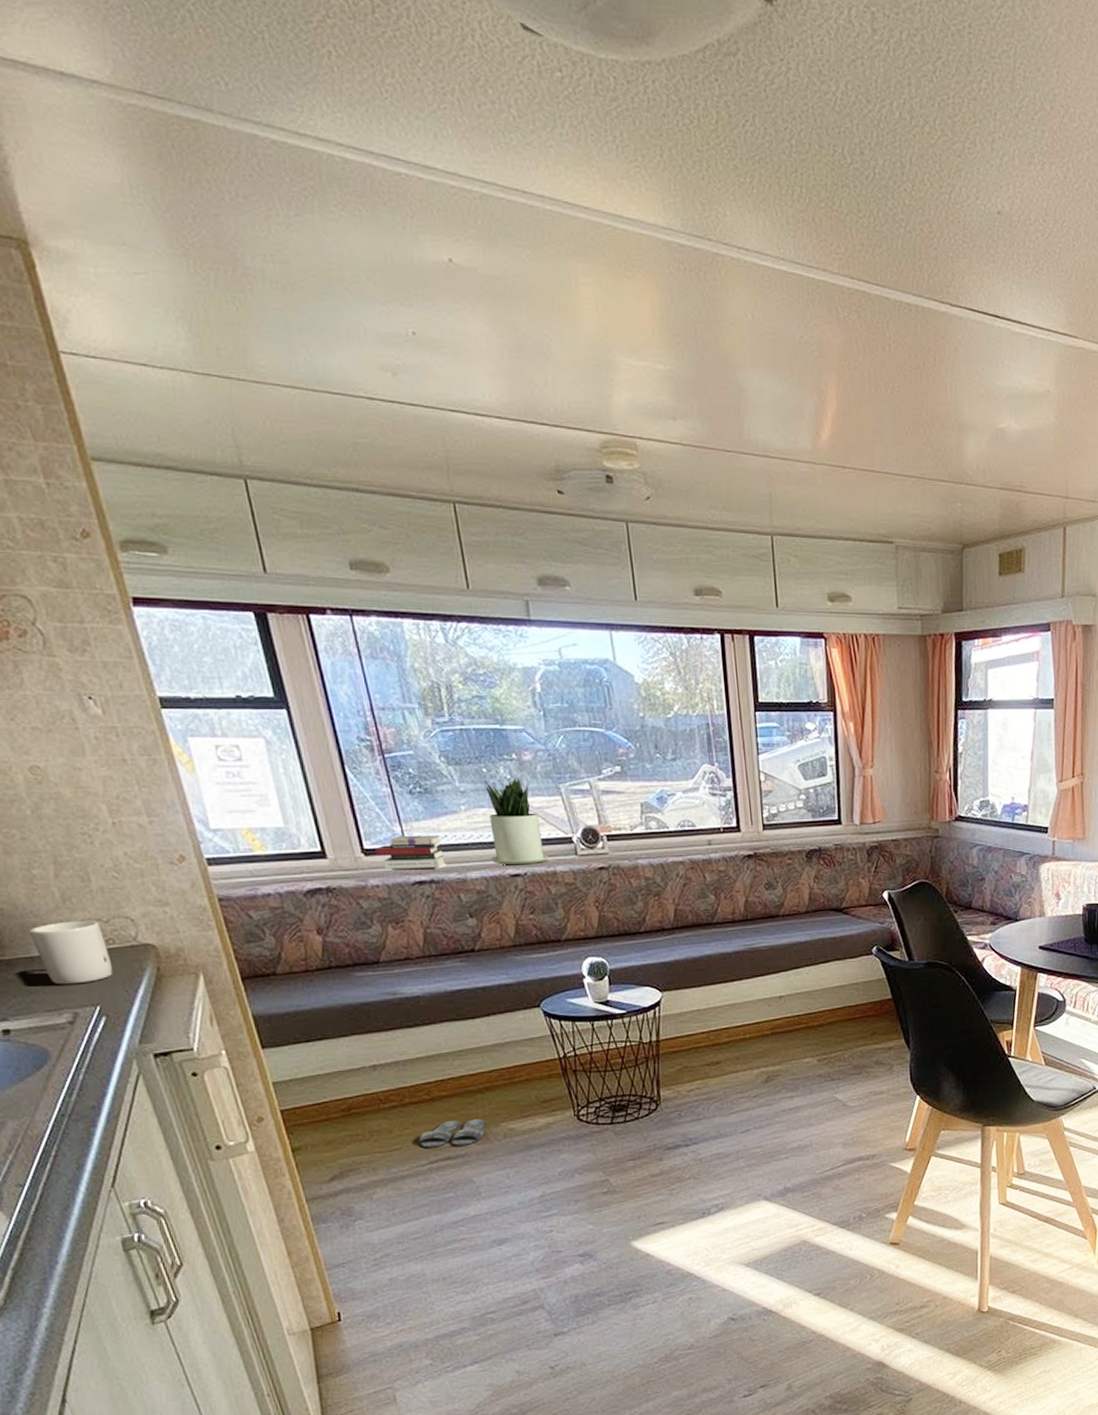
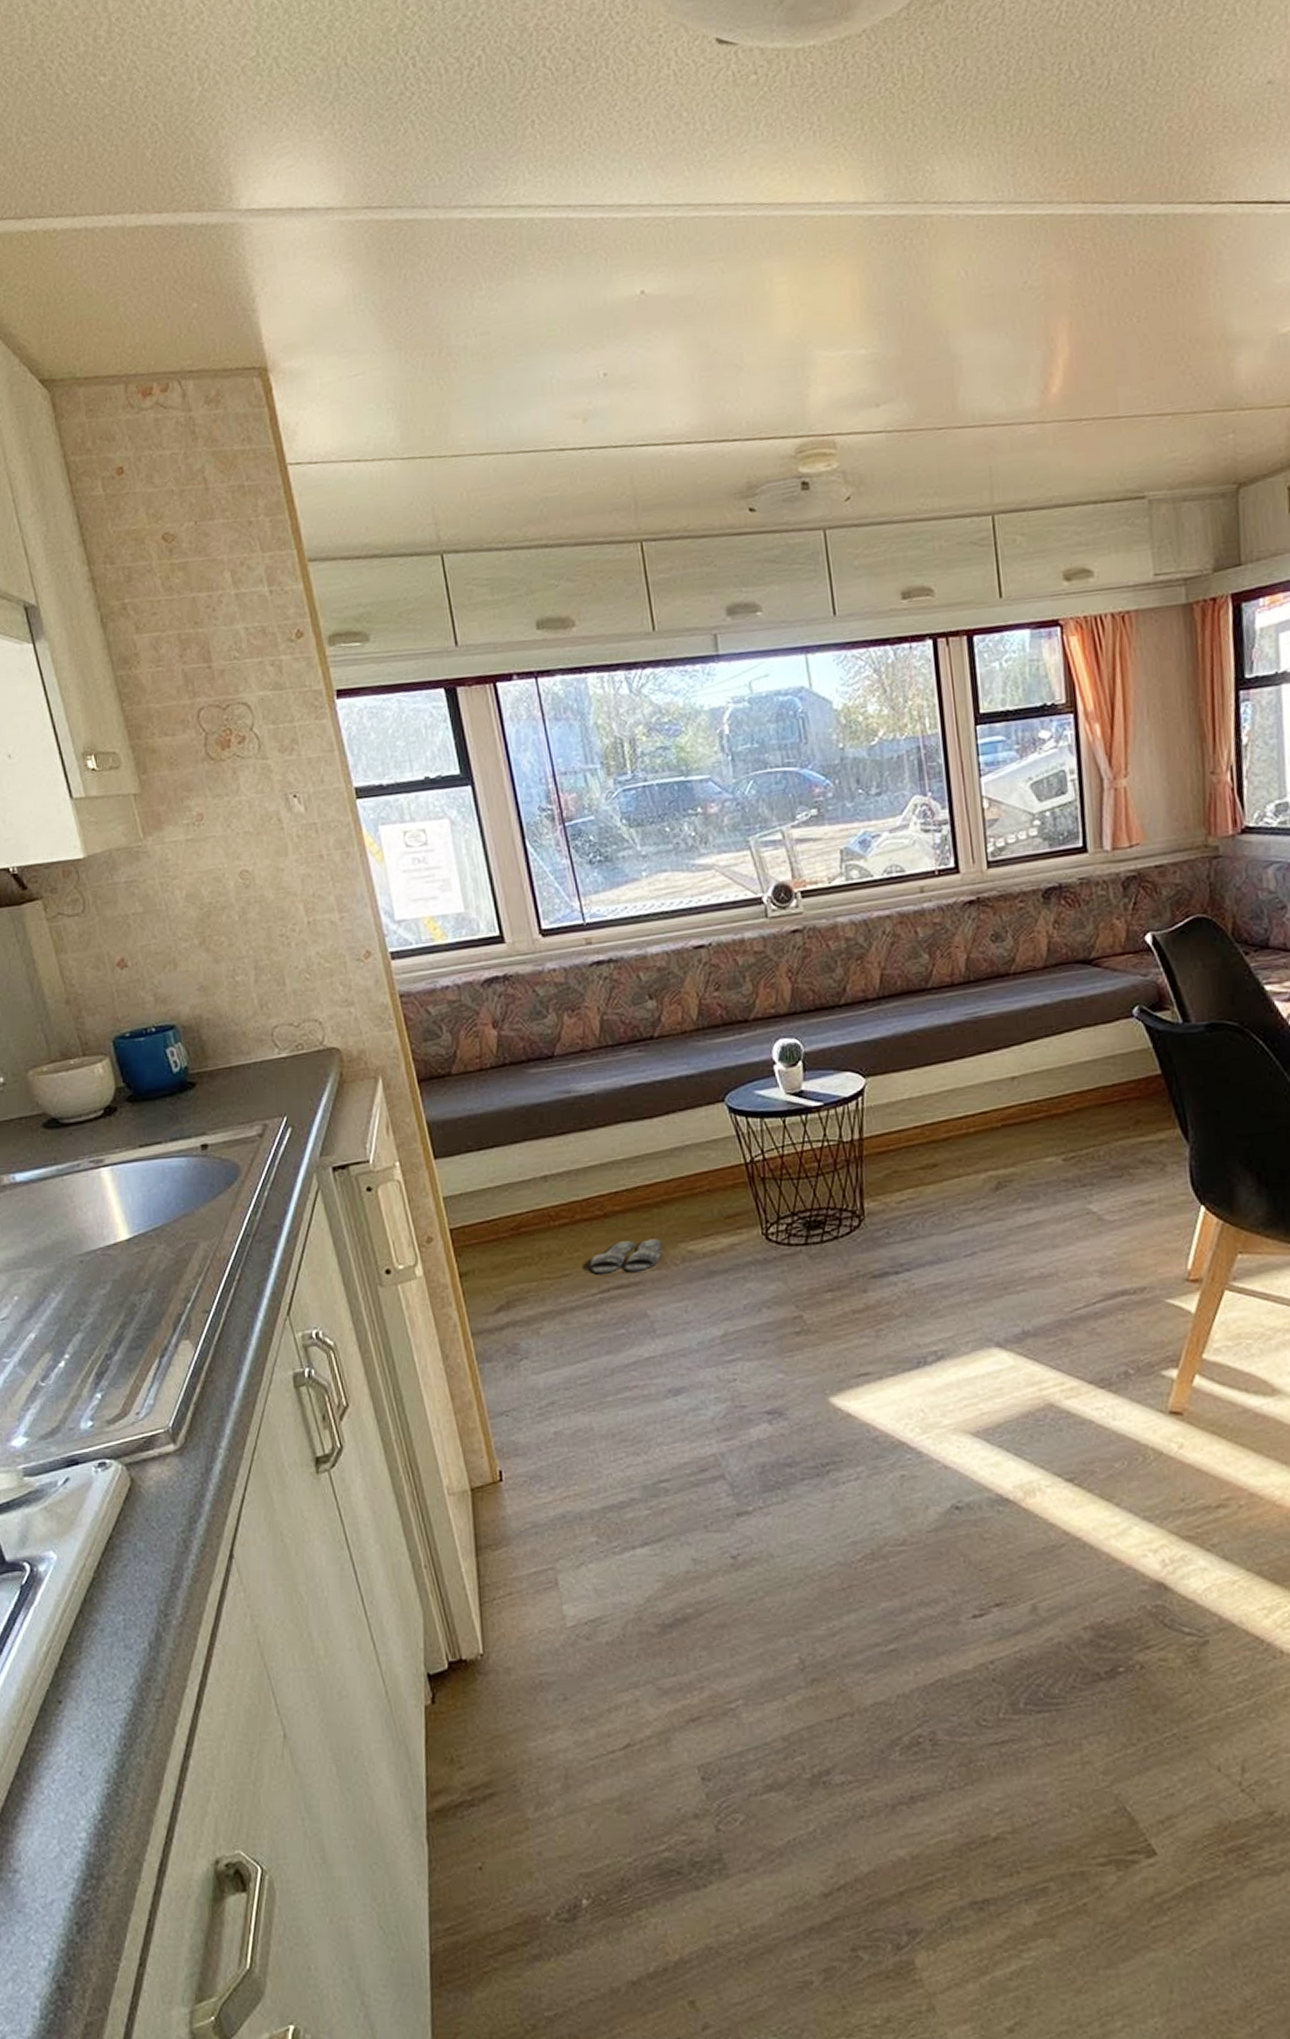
mug: present [29,920,114,985] -> none [229,1025,301,1096]
books: present [375,834,447,871] -> none [553,907,627,951]
planter: present [483,779,550,865] -> none [666,835,737,936]

